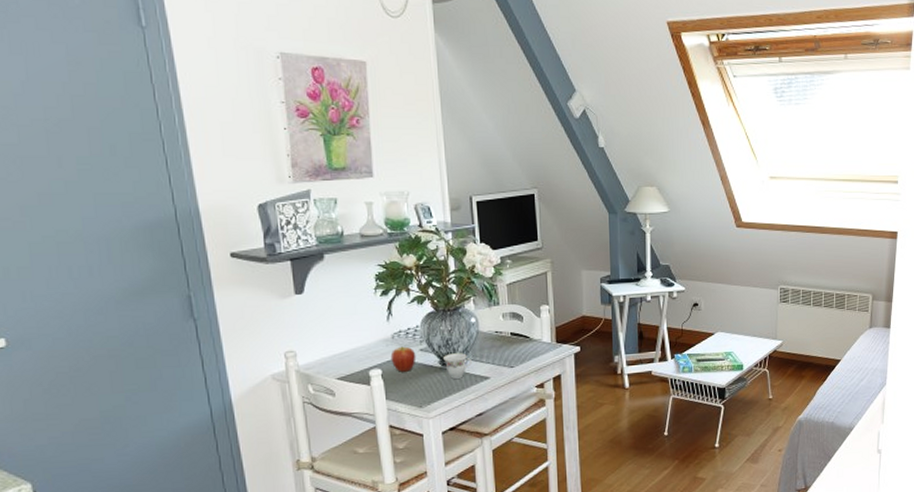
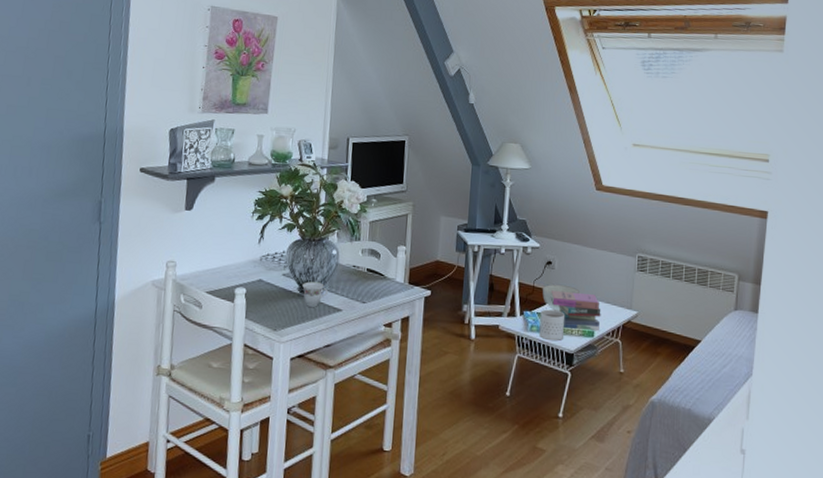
fruit: present [390,346,416,372] -> none [255,269,279,294]
bowl: none [690,324,728,351] -> present [542,284,581,311]
mug: none [691,349,715,379] -> present [539,309,566,342]
books: none [699,329,749,366] -> present [550,290,601,332]

